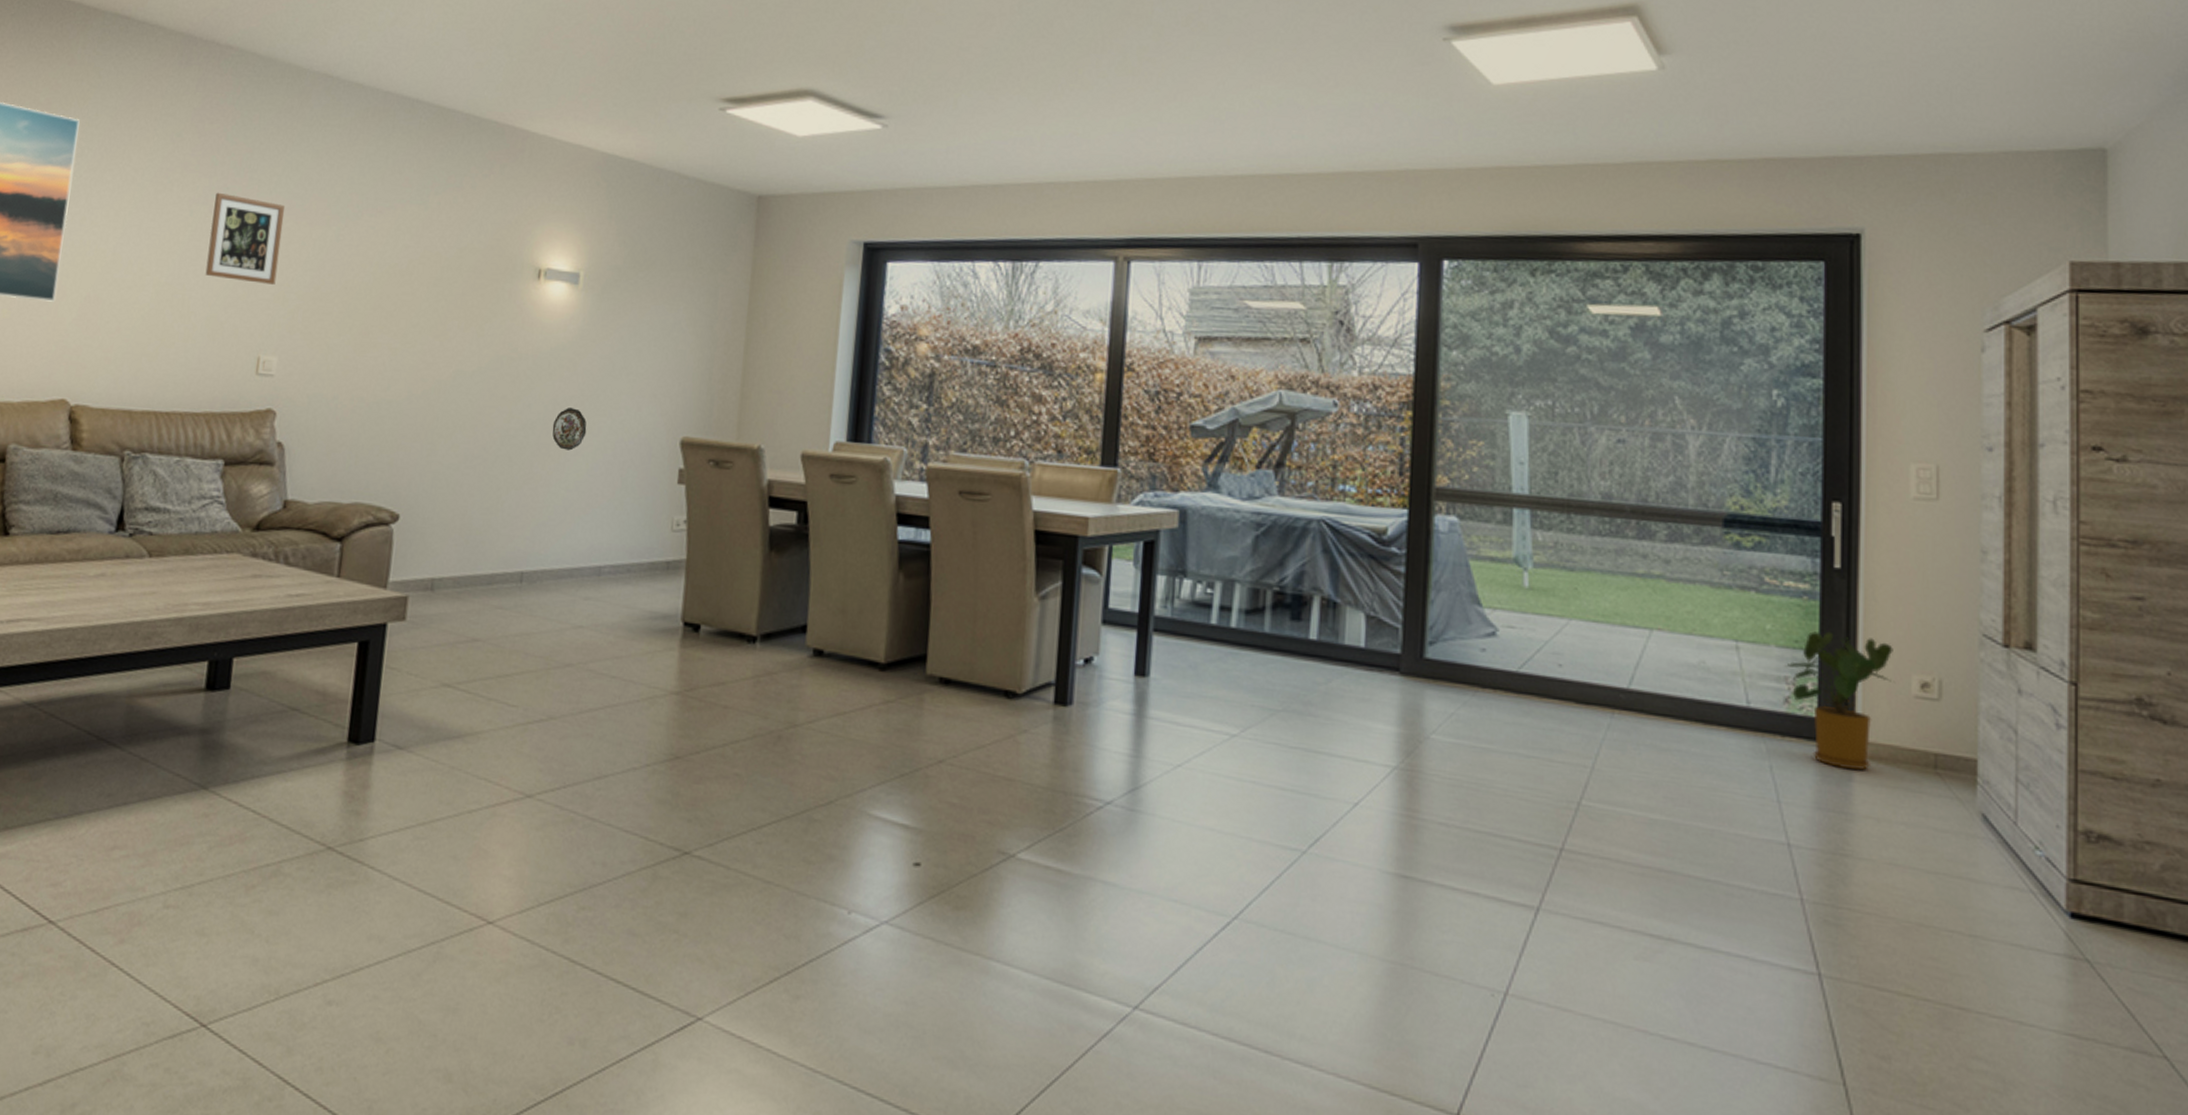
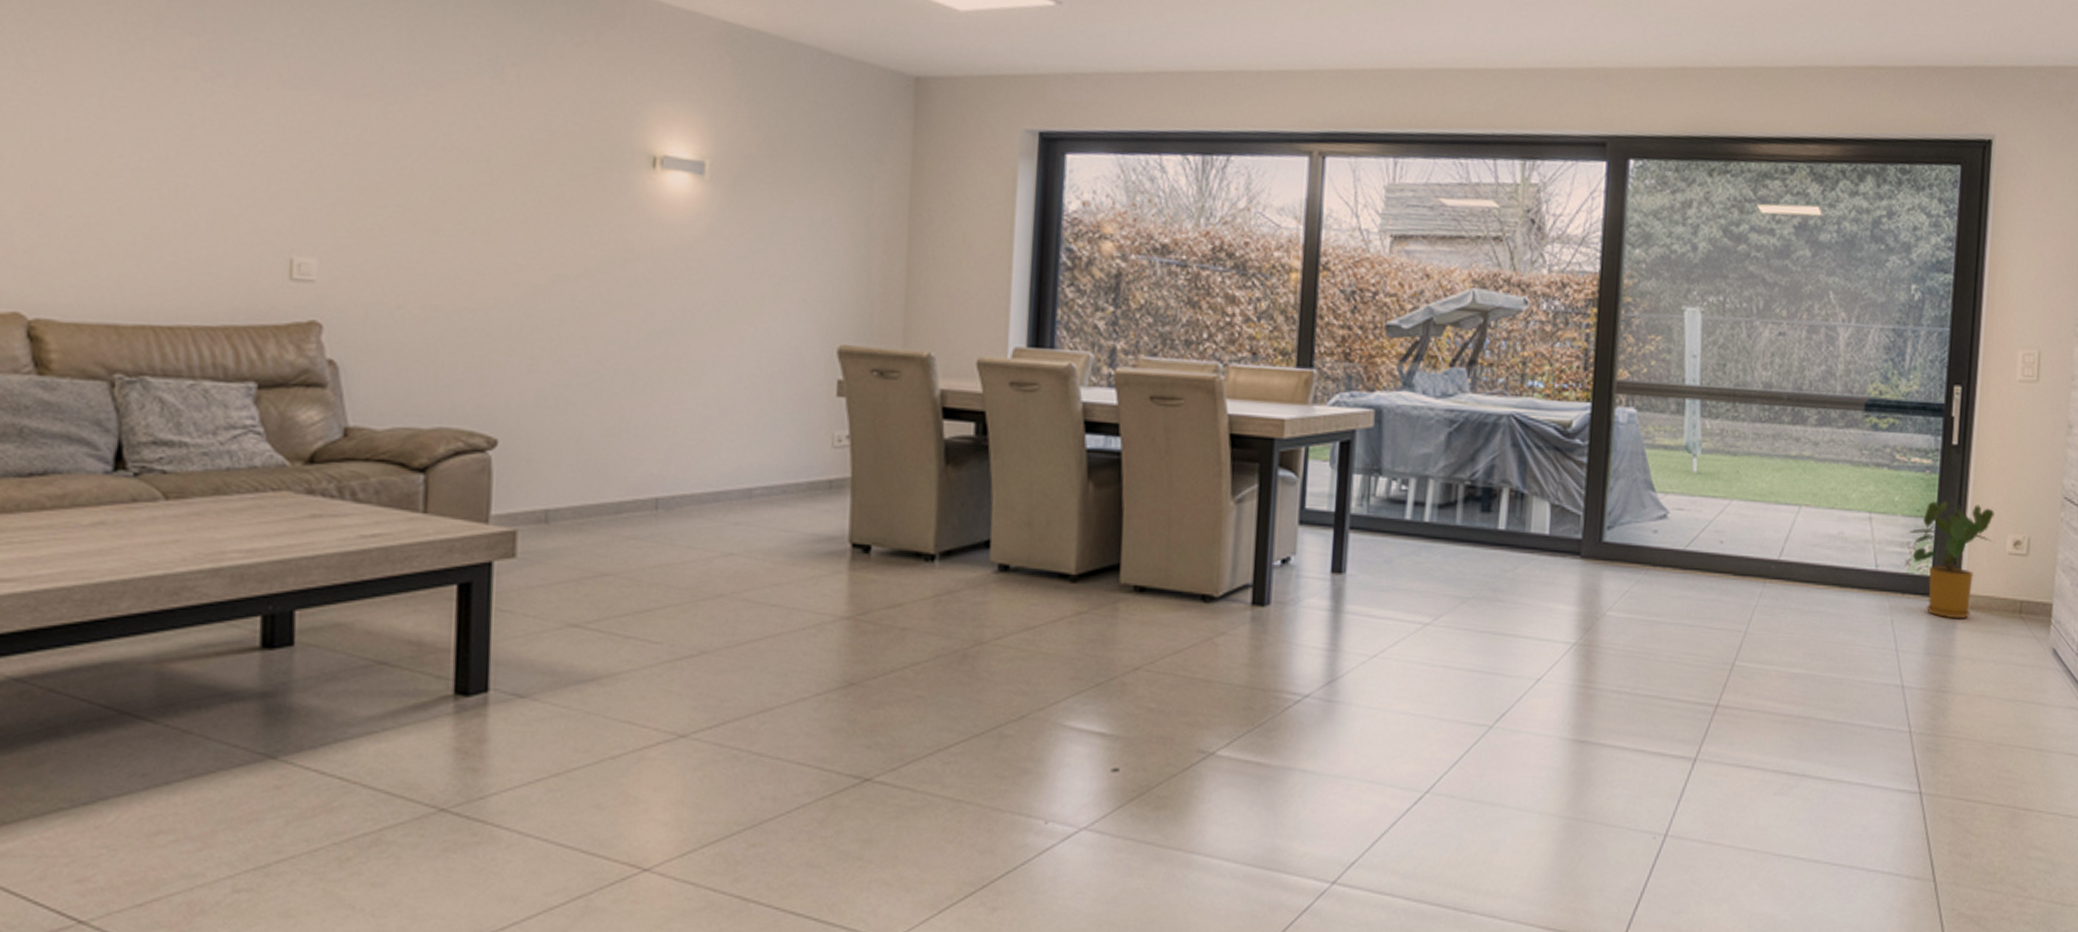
picture frame: present [205,192,285,285] -> none [204,55,309,171]
decorative plate: present [552,408,587,451] -> none [682,315,725,363]

